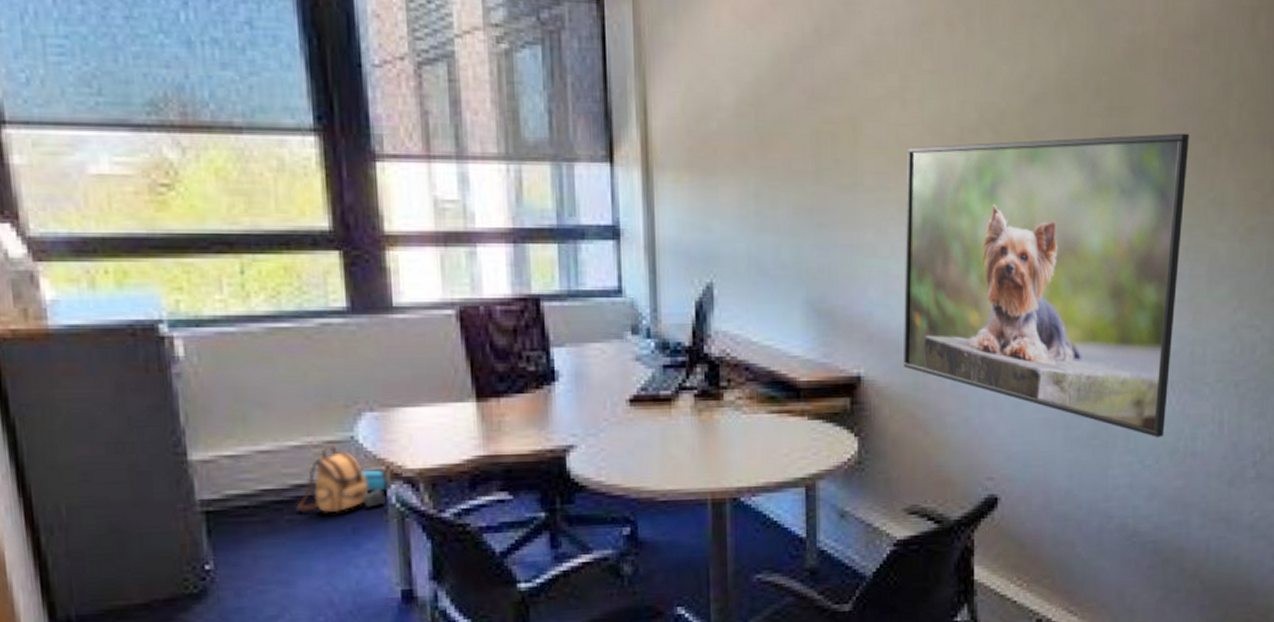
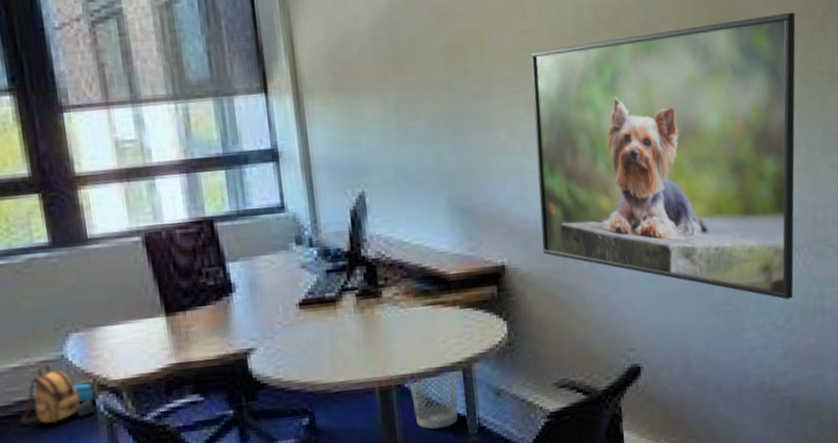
wastebasket: none [745,488,800,550] -> present [409,372,458,429]

